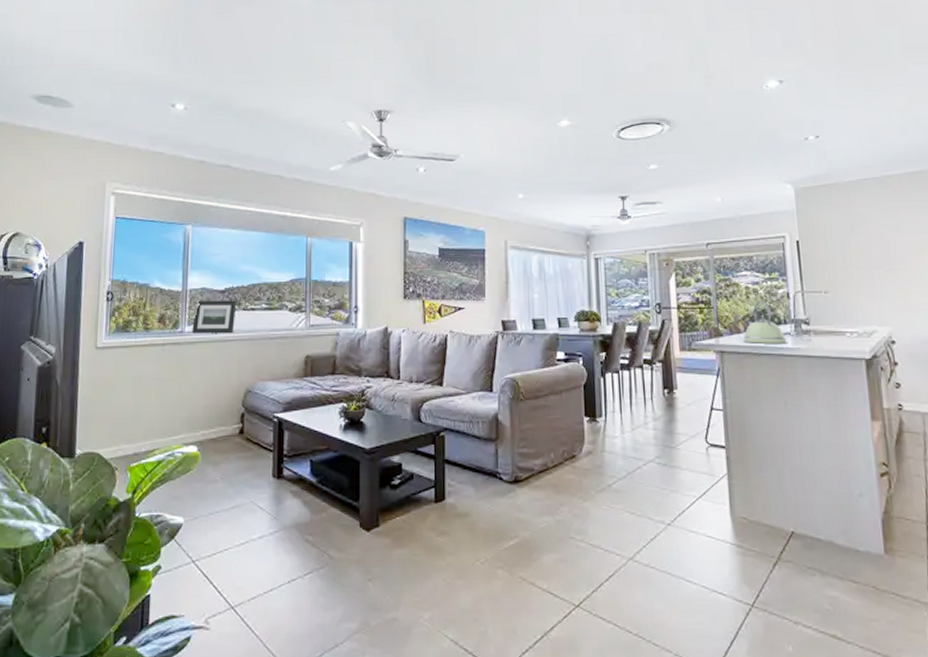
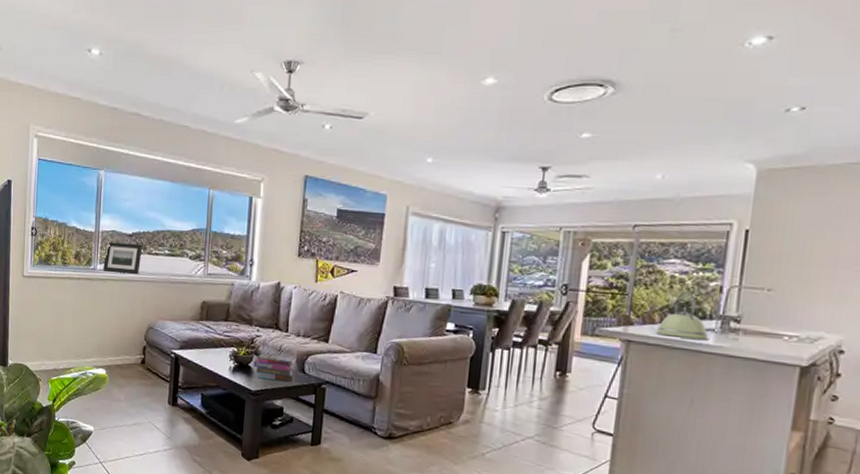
books: none [366,404,411,435] -> present [253,352,297,381]

